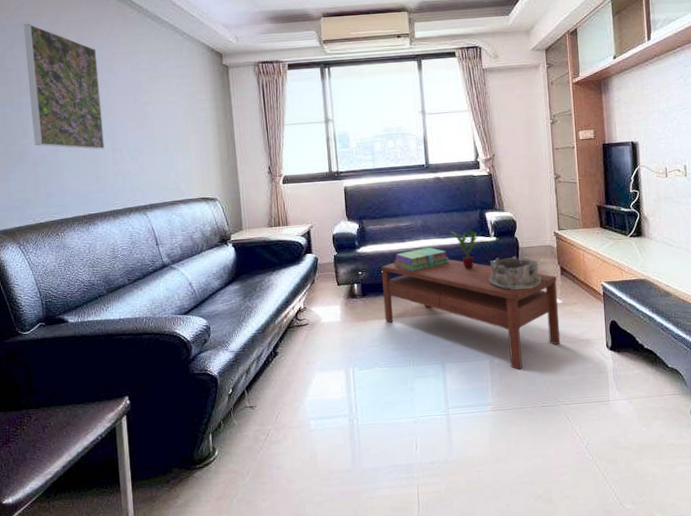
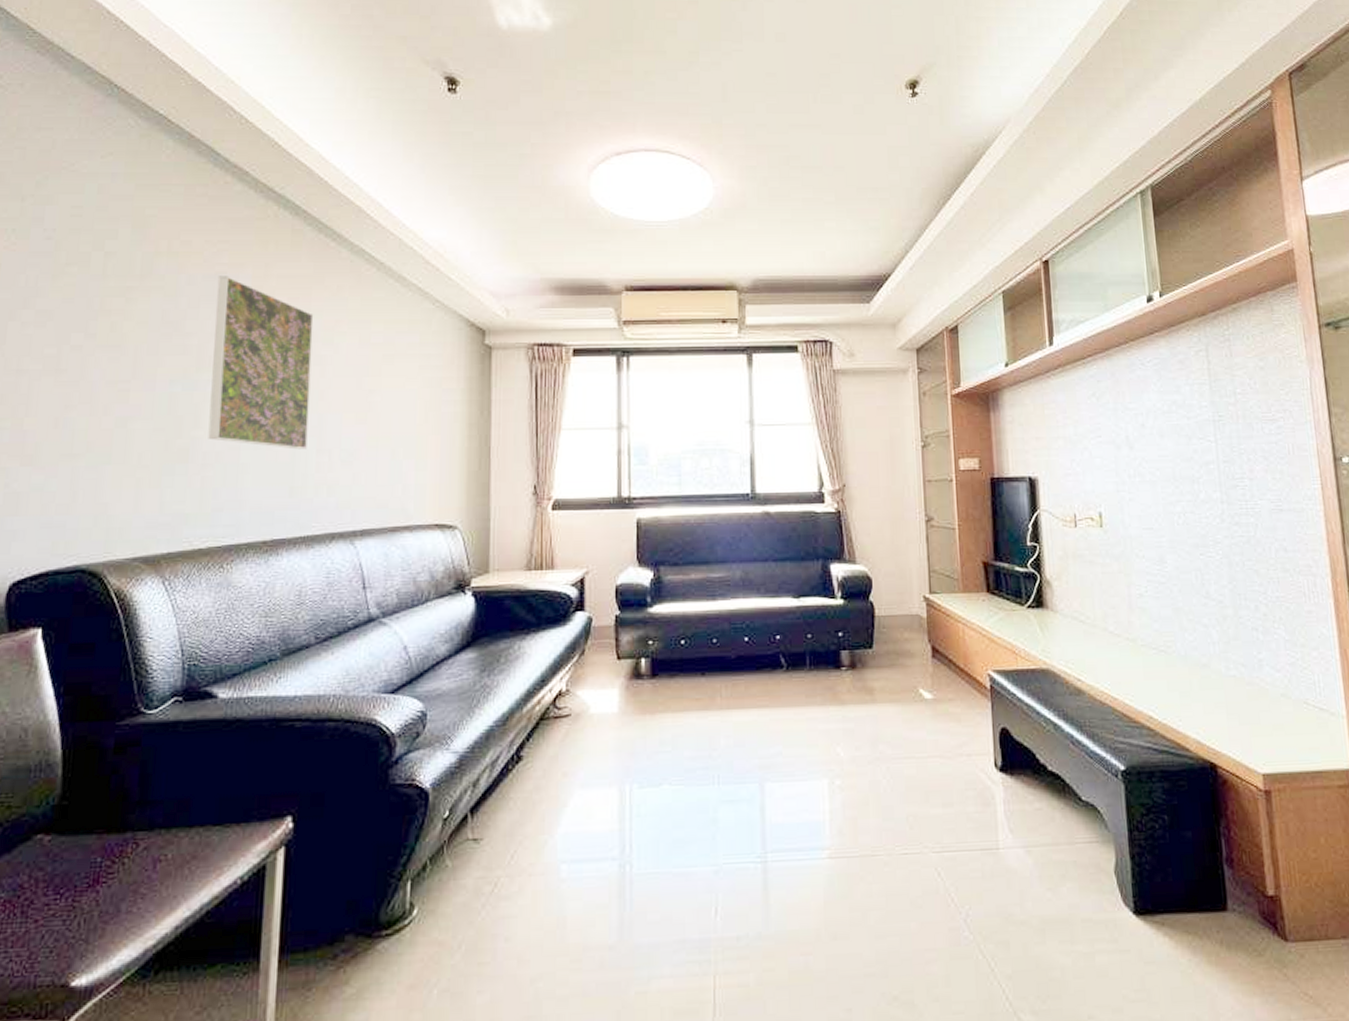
coffee table: present [380,259,561,370] -> none [680,628,930,796]
stack of books: present [394,247,449,272] -> none [699,610,776,644]
potted plant: present [445,230,485,270] -> none [774,587,829,644]
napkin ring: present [488,256,542,291] -> none [831,628,905,678]

